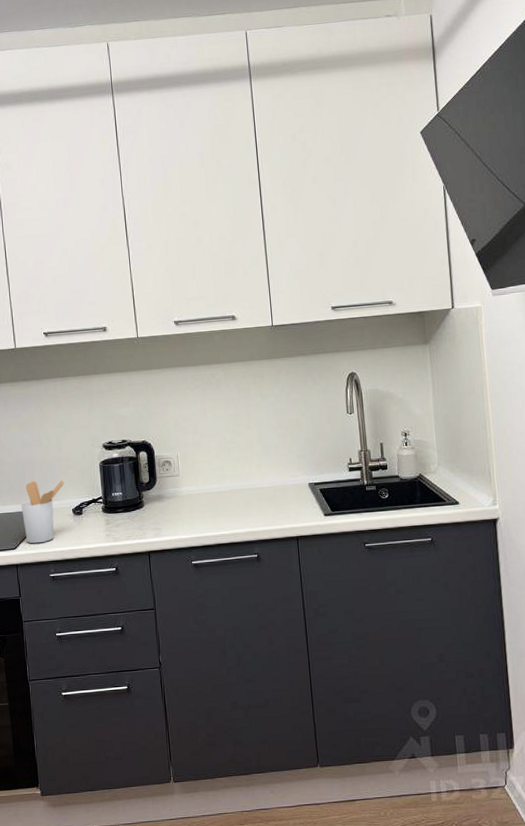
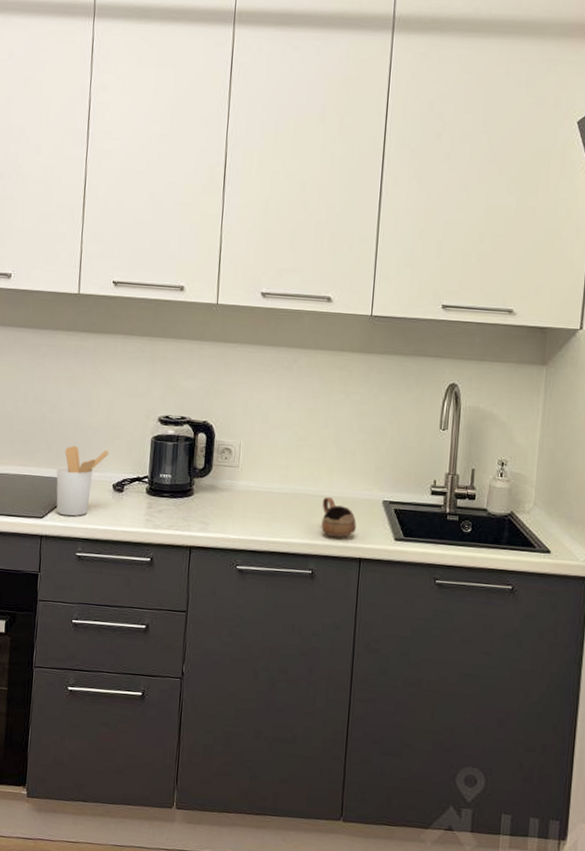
cup: none [256,488,290,523] -> present [321,497,357,538]

